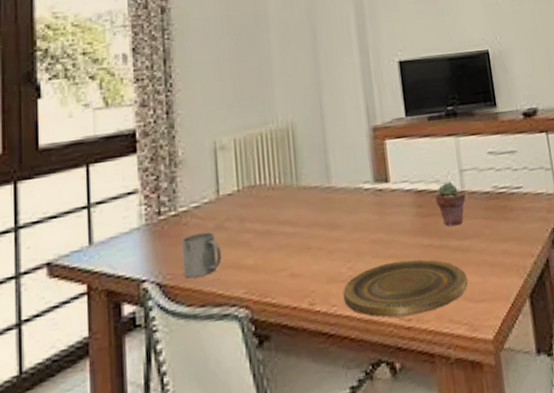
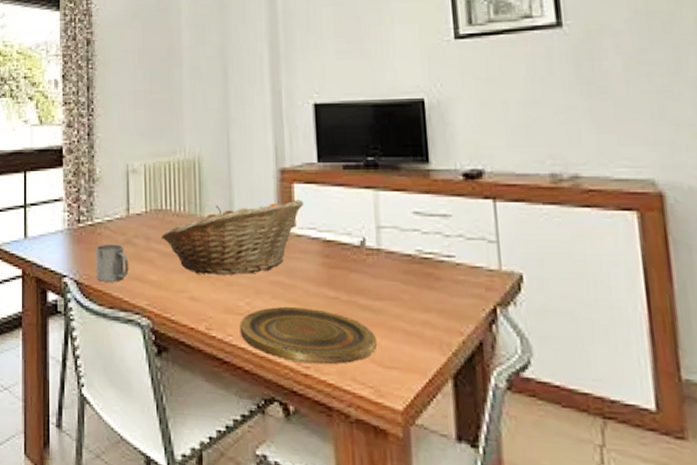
fruit basket: none [255,155,396,248] -> present [160,200,304,275]
potted succulent: present [435,182,466,226] -> none [345,236,382,284]

